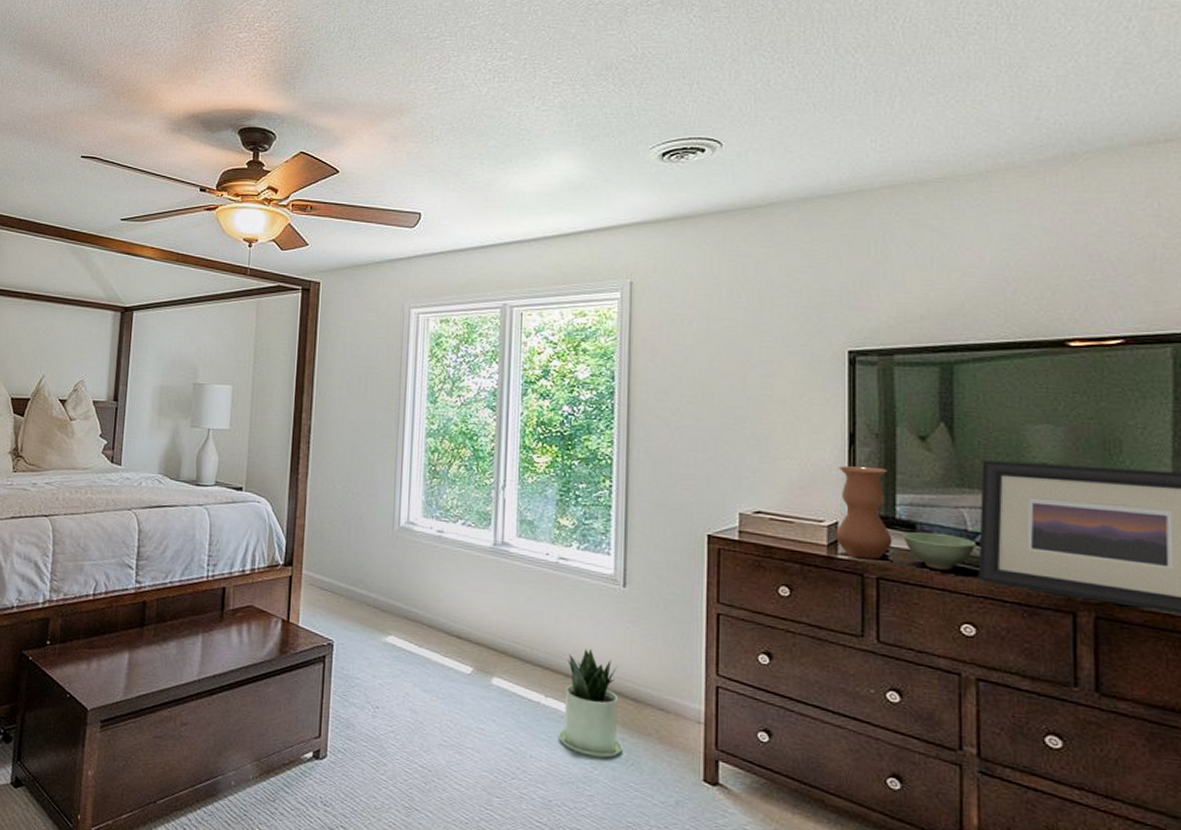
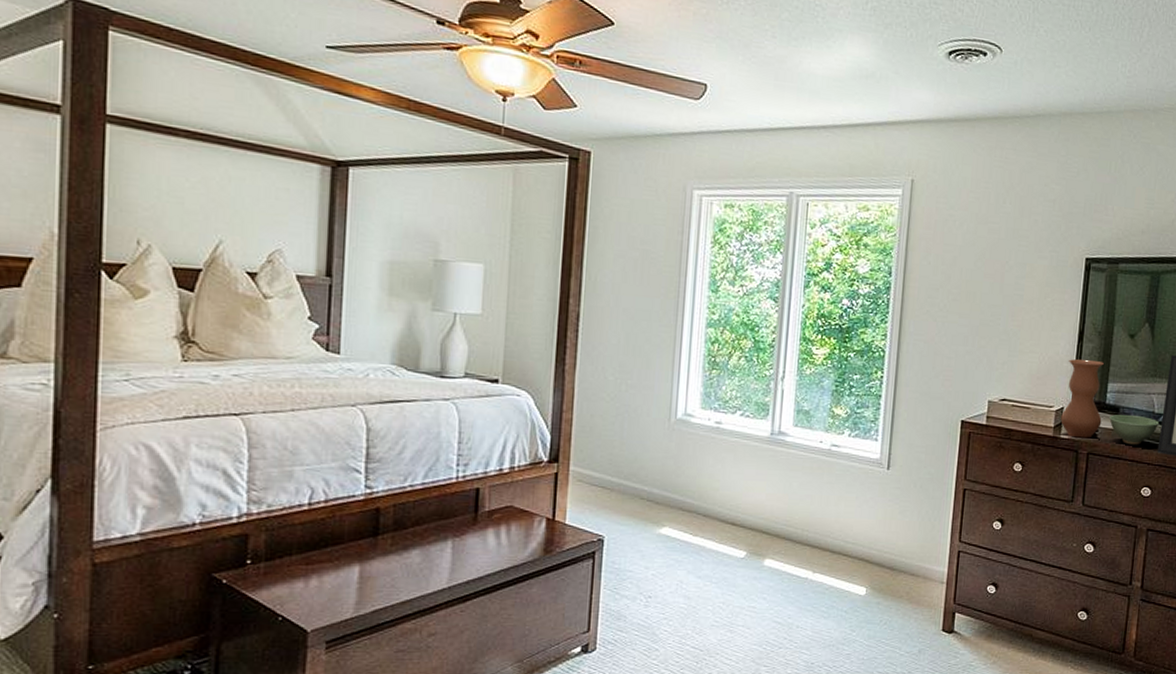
planter: present [559,649,622,758] -> none [823,527,878,621]

